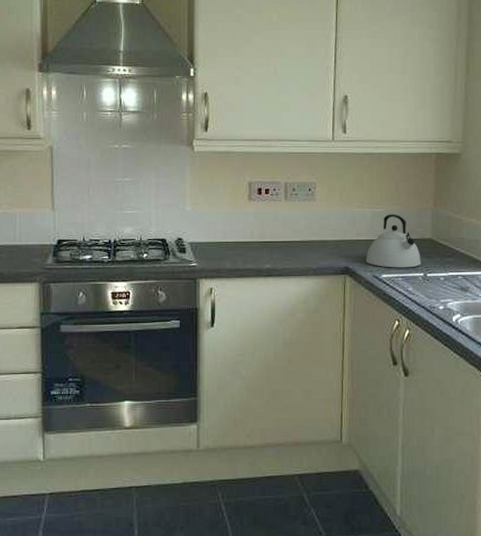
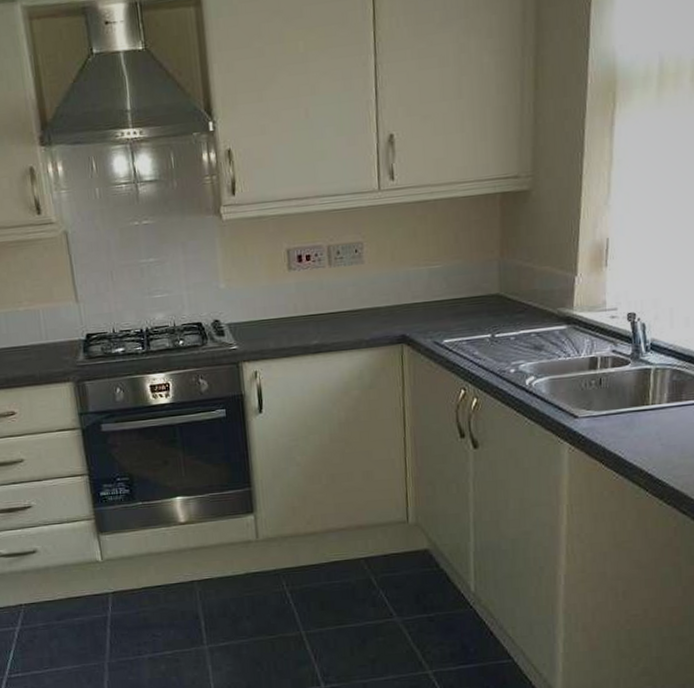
kettle: present [365,214,421,268] -> none [424,269,488,332]

